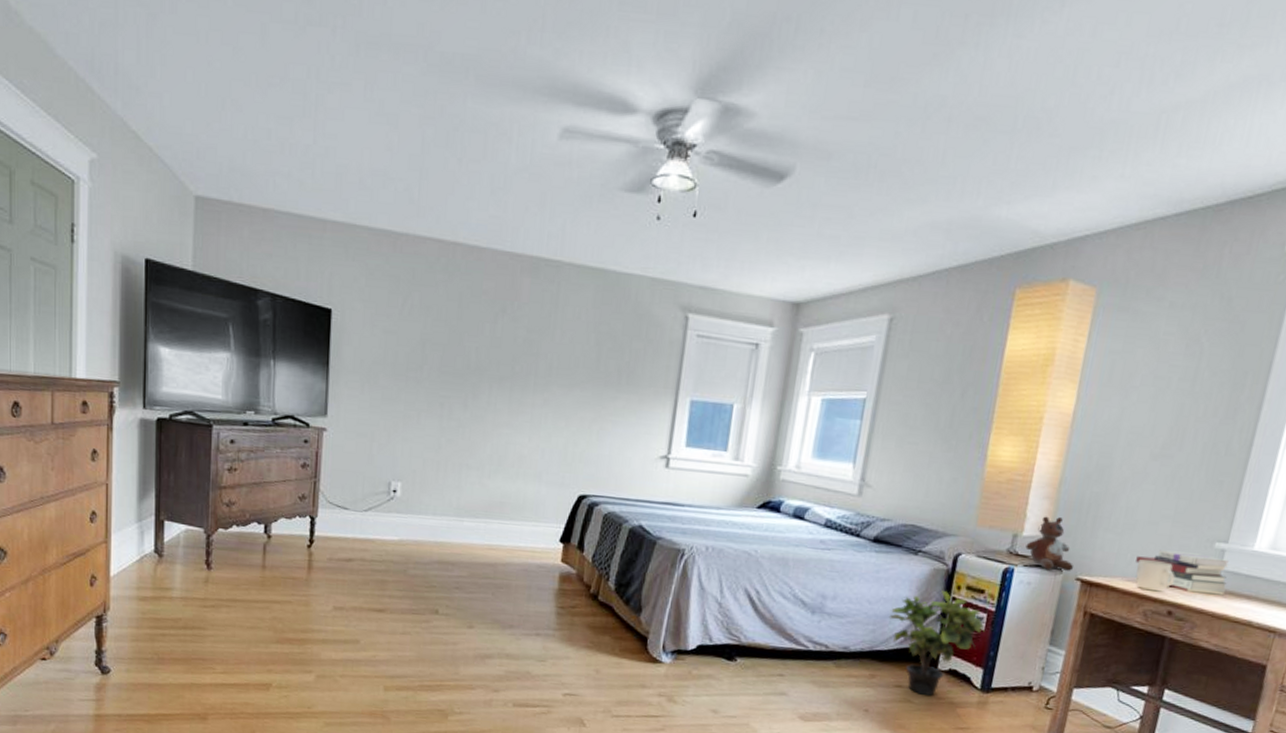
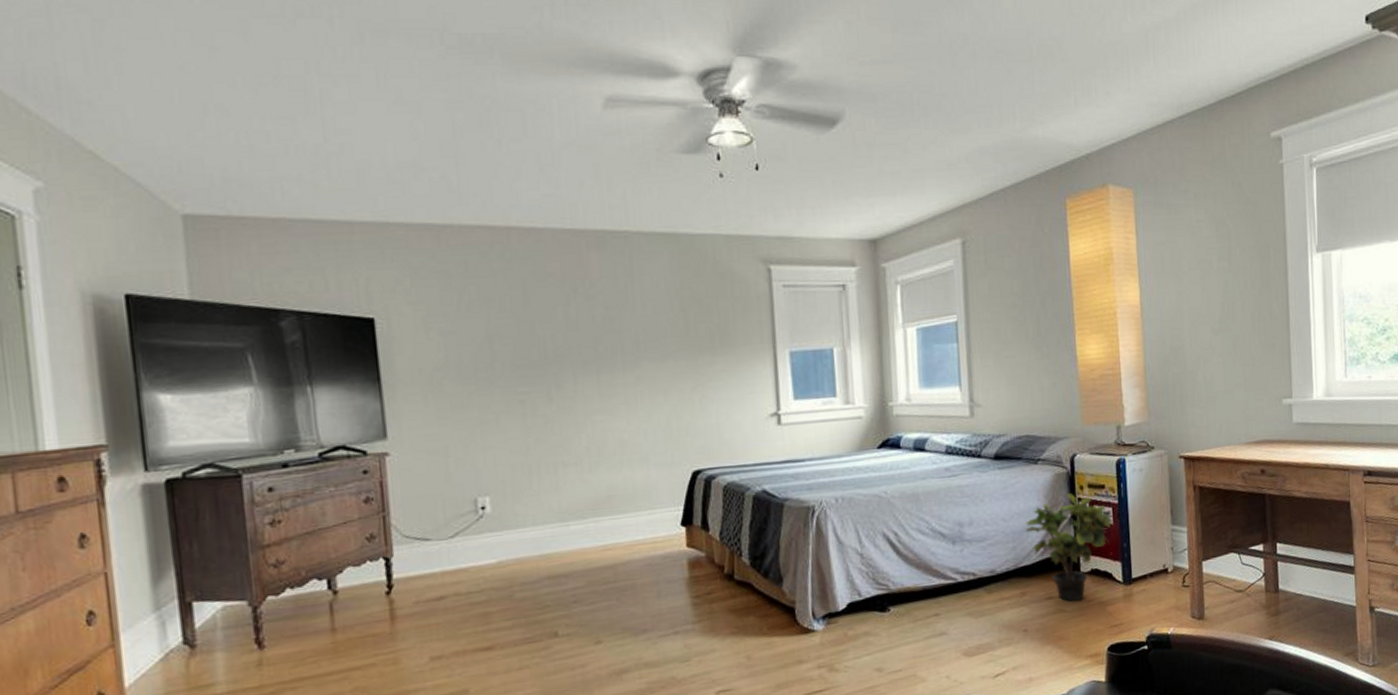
stuffed bear: present [1025,516,1074,571] -> none [1130,402,1175,454]
books: present [1135,550,1229,596] -> none [1224,412,1301,449]
mug: present [1136,559,1175,592] -> none [1226,425,1259,455]

